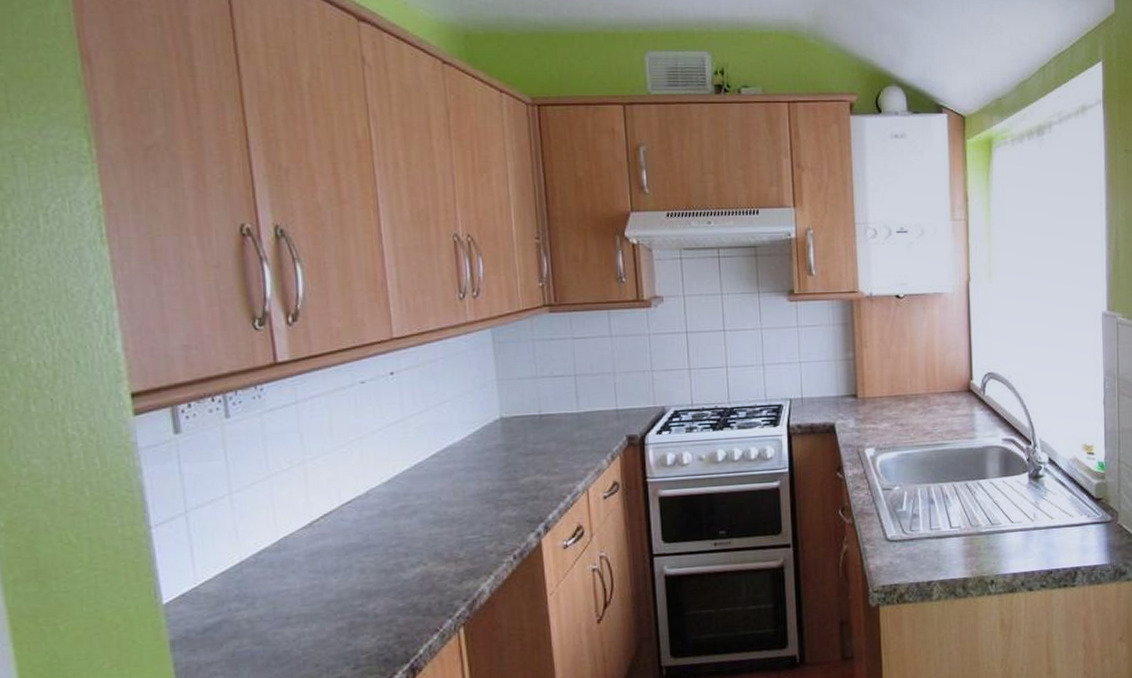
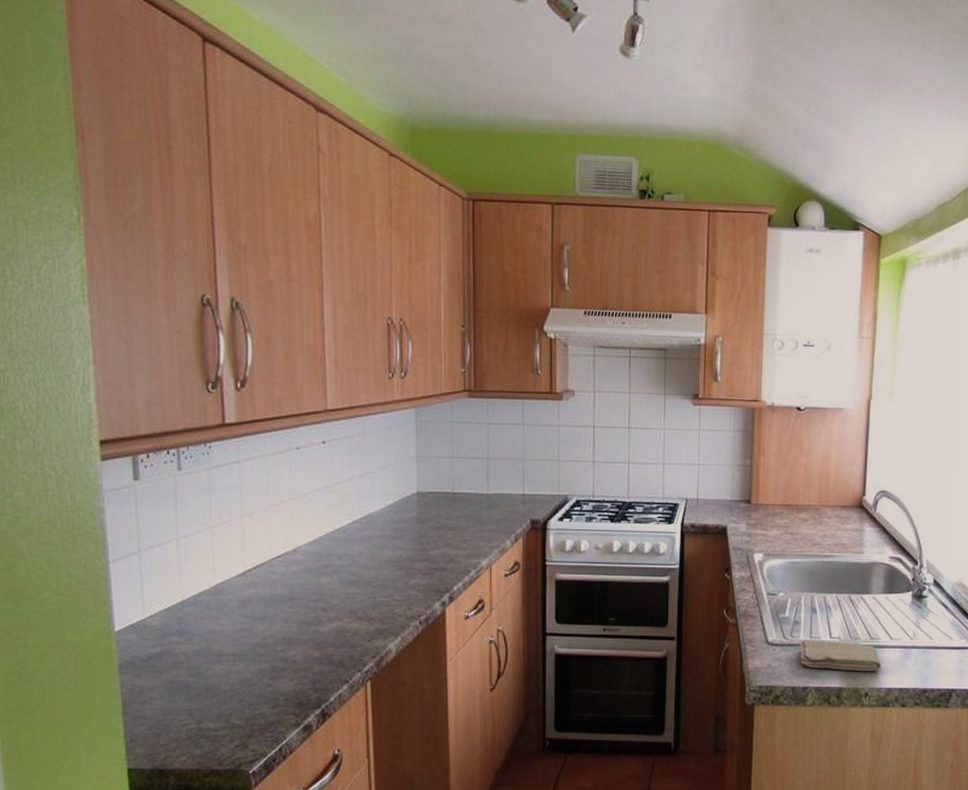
washcloth: none [919,530,1005,561] -> present [799,640,882,672]

